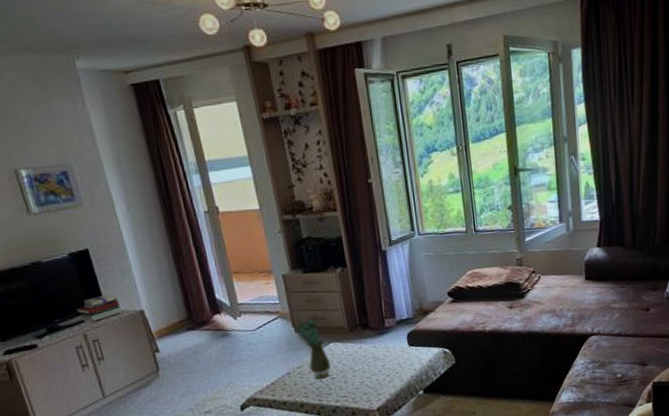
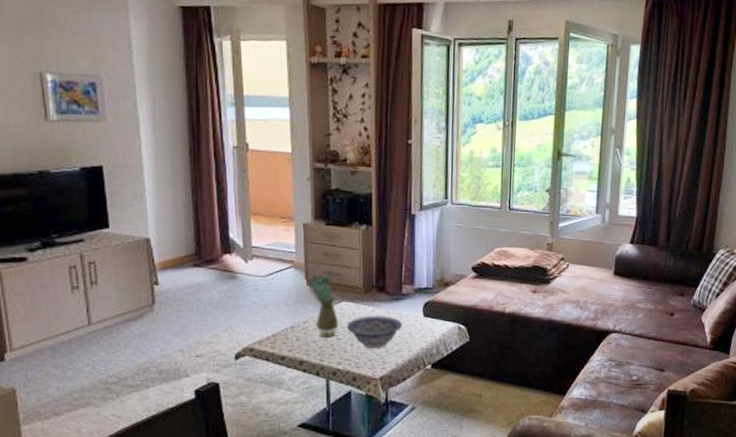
books: present [76,294,123,322] -> none [77,216,127,243]
decorative bowl: none [338,350,391,384] -> present [347,315,403,349]

